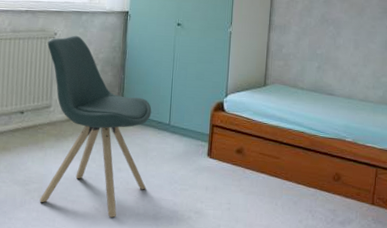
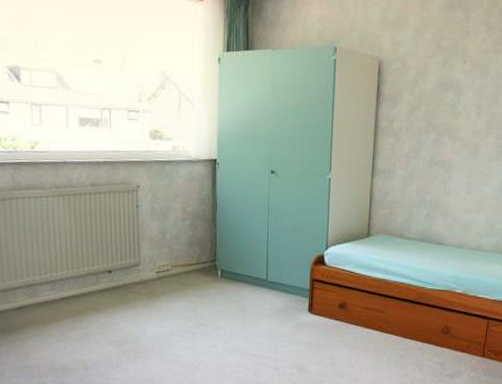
chair: present [39,35,152,218] -> none [131,187,247,376]

